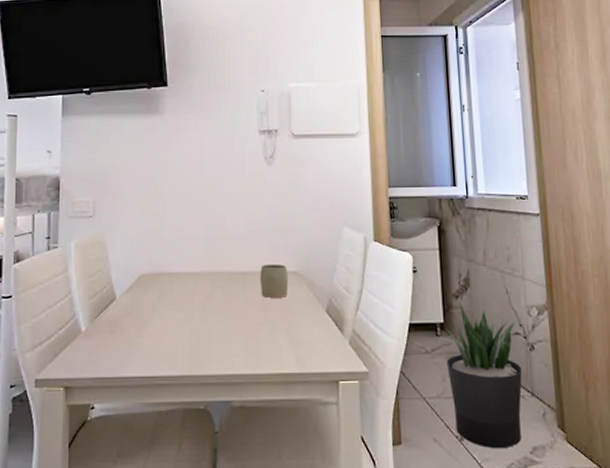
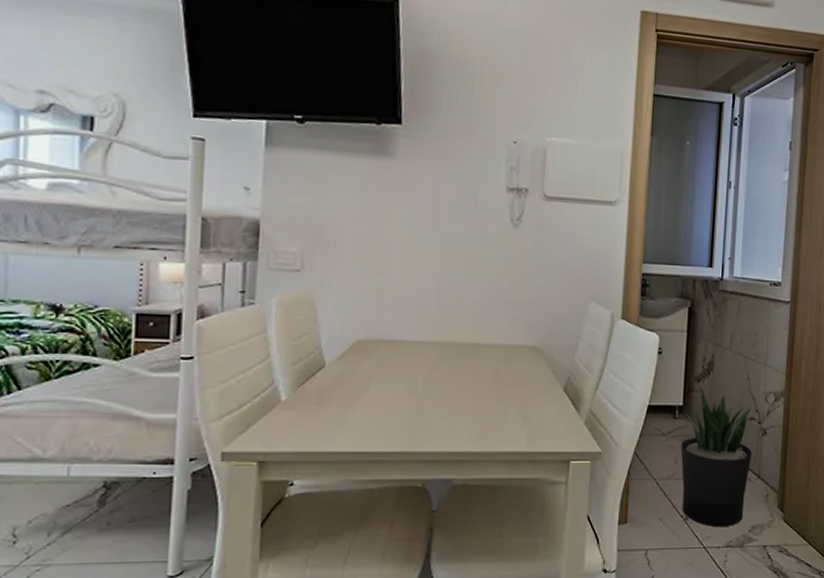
mug: present [259,263,289,298] -> none [494,336,527,373]

